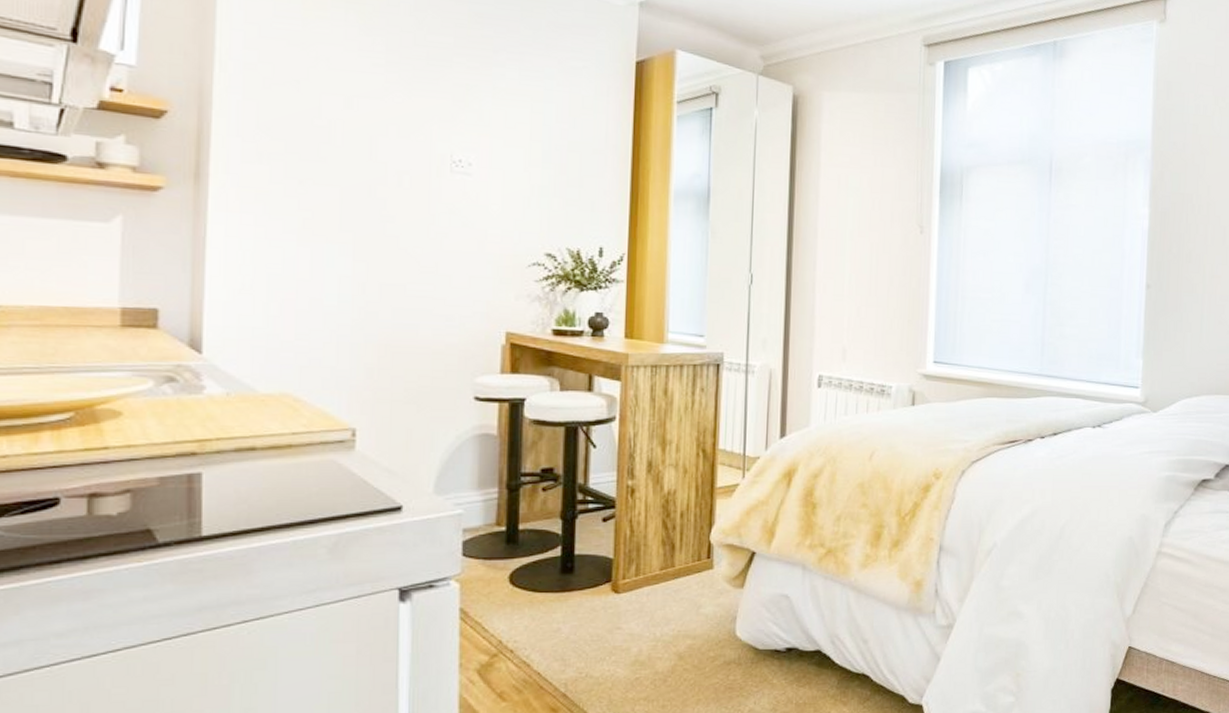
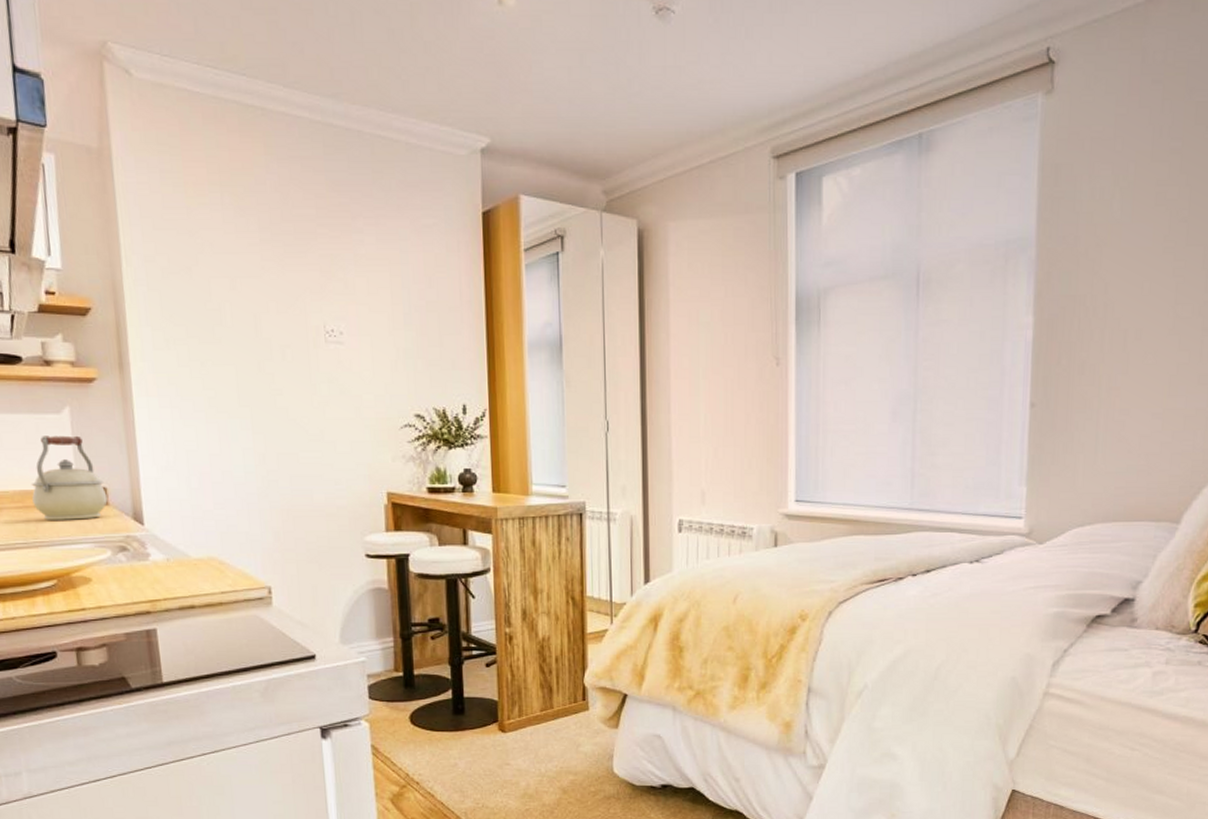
kettle: none [55,246,158,344] -> present [31,435,108,520]

